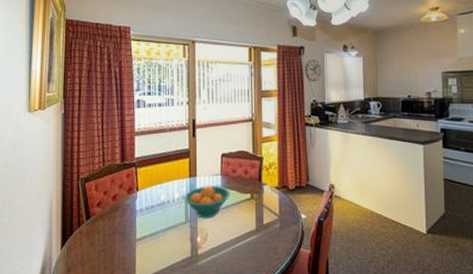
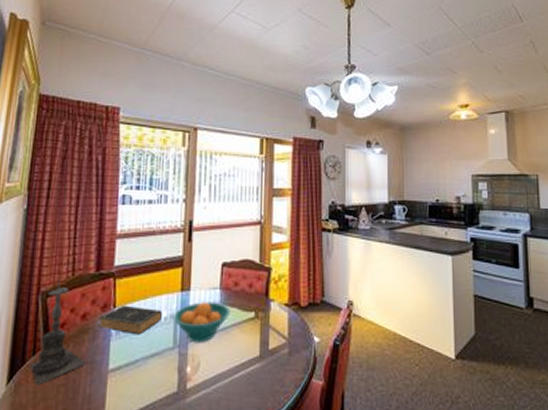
candle holder: none [77,167,119,251] -> present [30,278,87,386]
book: none [126,188,175,212] -> present [99,305,162,335]

